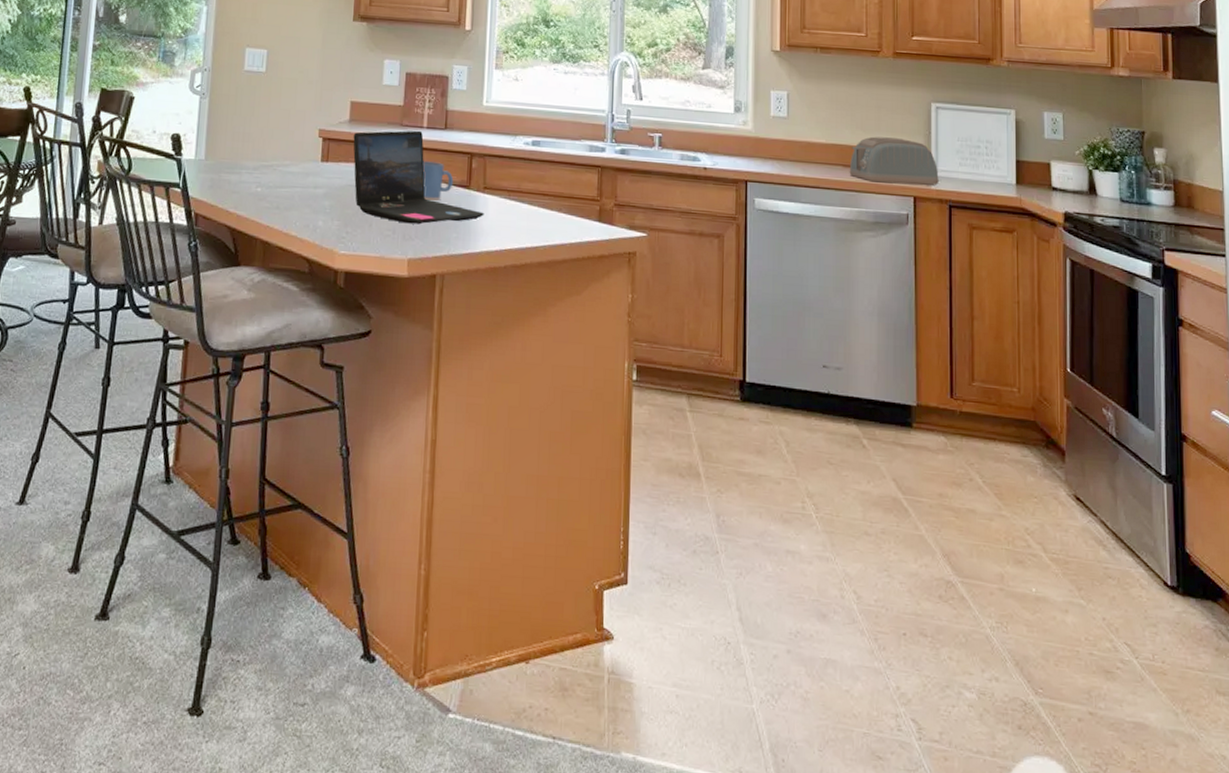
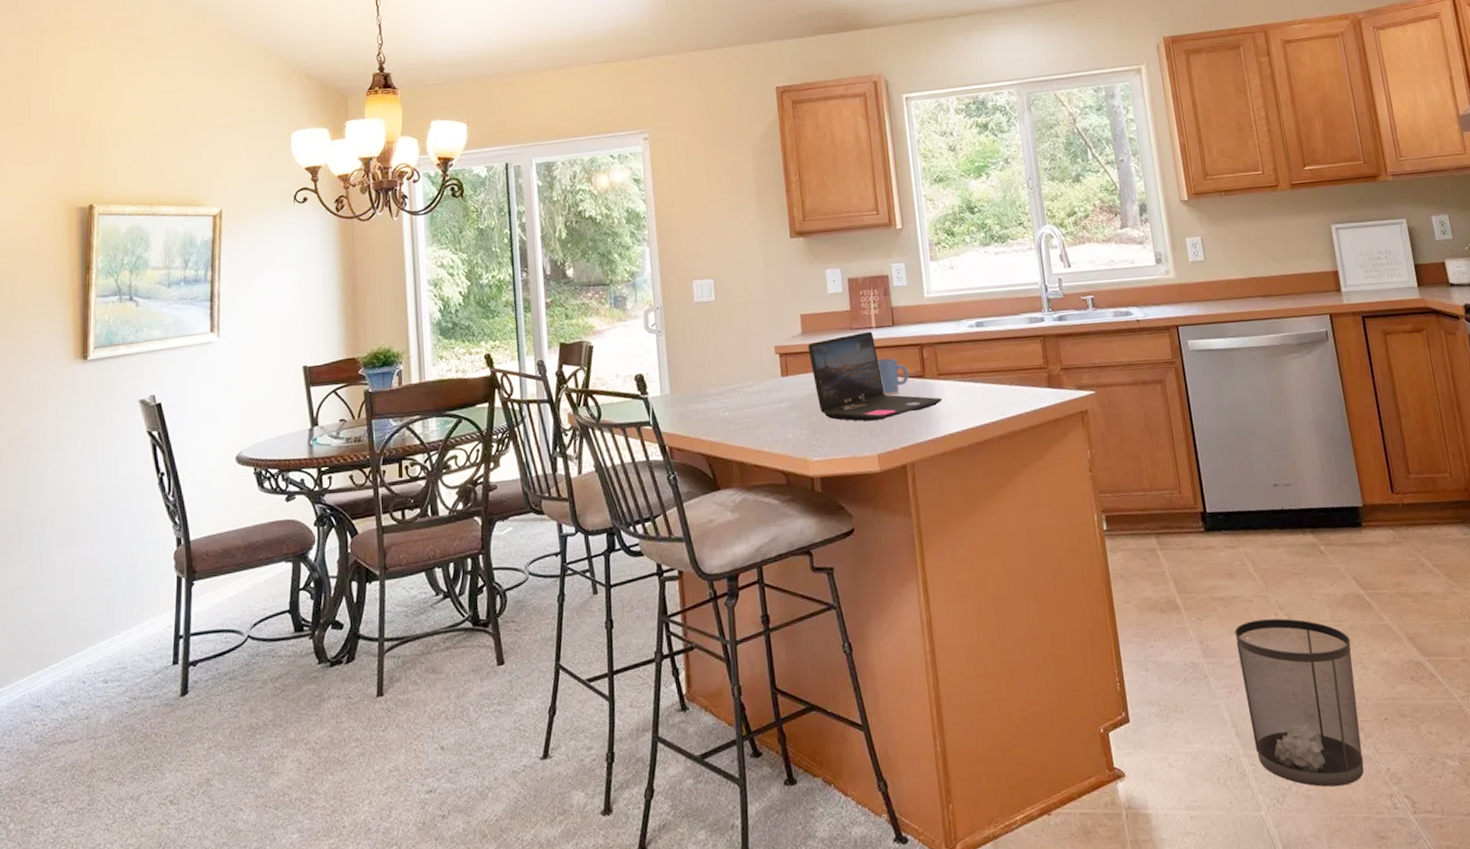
waste bin: none [755,504,879,696] -> present [1234,618,1364,787]
toaster: present [849,136,939,185] -> none [1267,262,1350,307]

